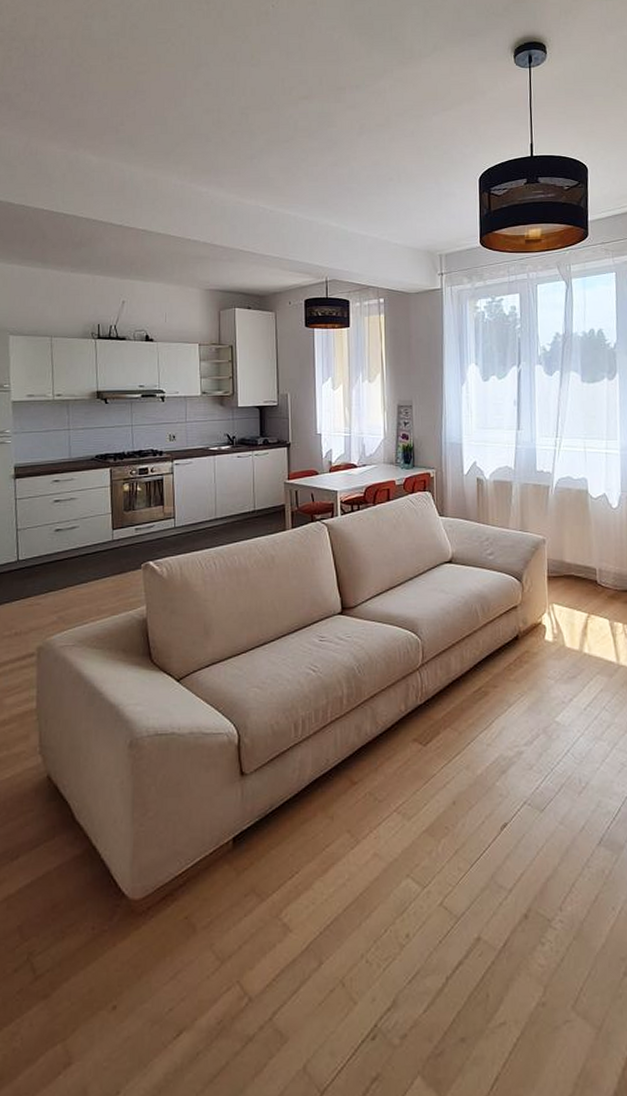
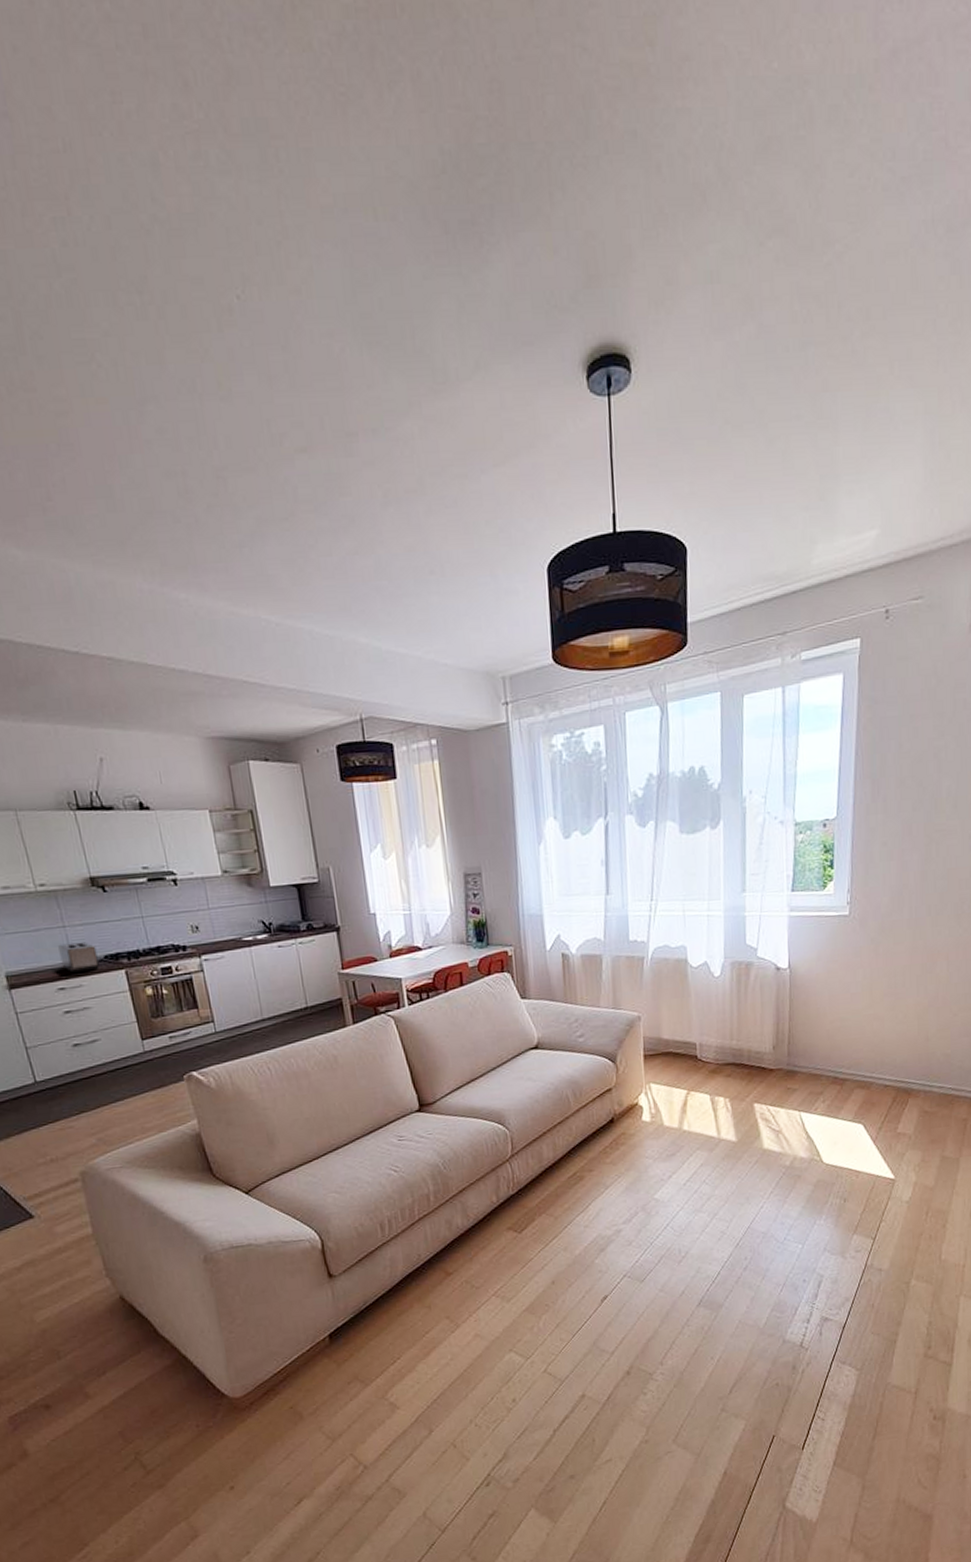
toaster: none [60,443,91,468] -> present [58,941,100,973]

